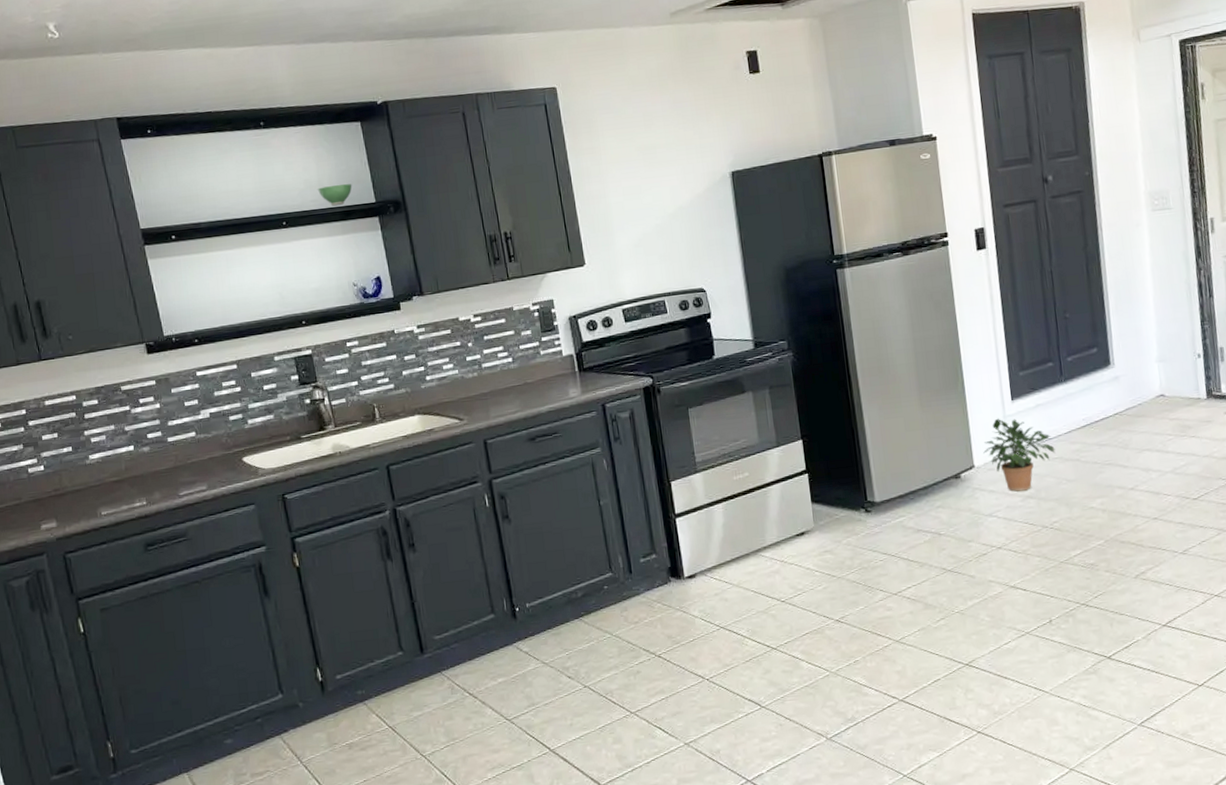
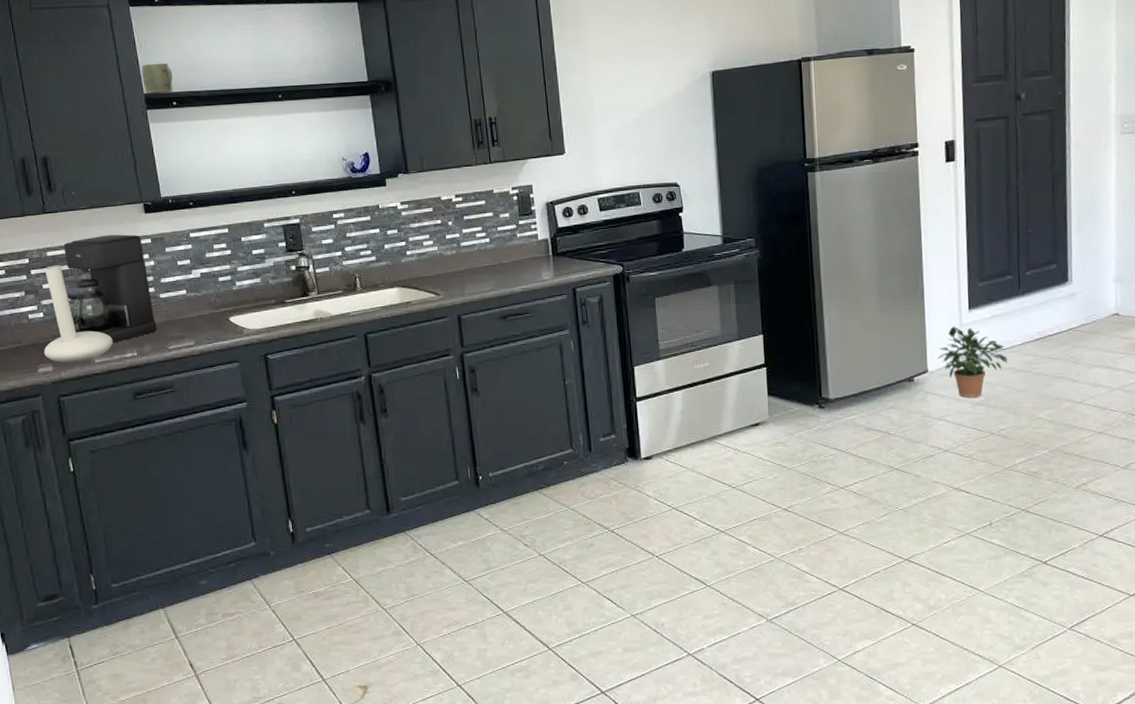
paper towel holder: none [43,414,120,518] -> present [43,265,113,363]
coffee maker: none [62,377,166,493] -> present [63,234,157,343]
mug: none [136,195,171,230] -> present [141,63,173,94]
bowl: present [317,183,353,206] -> none [313,61,347,83]

